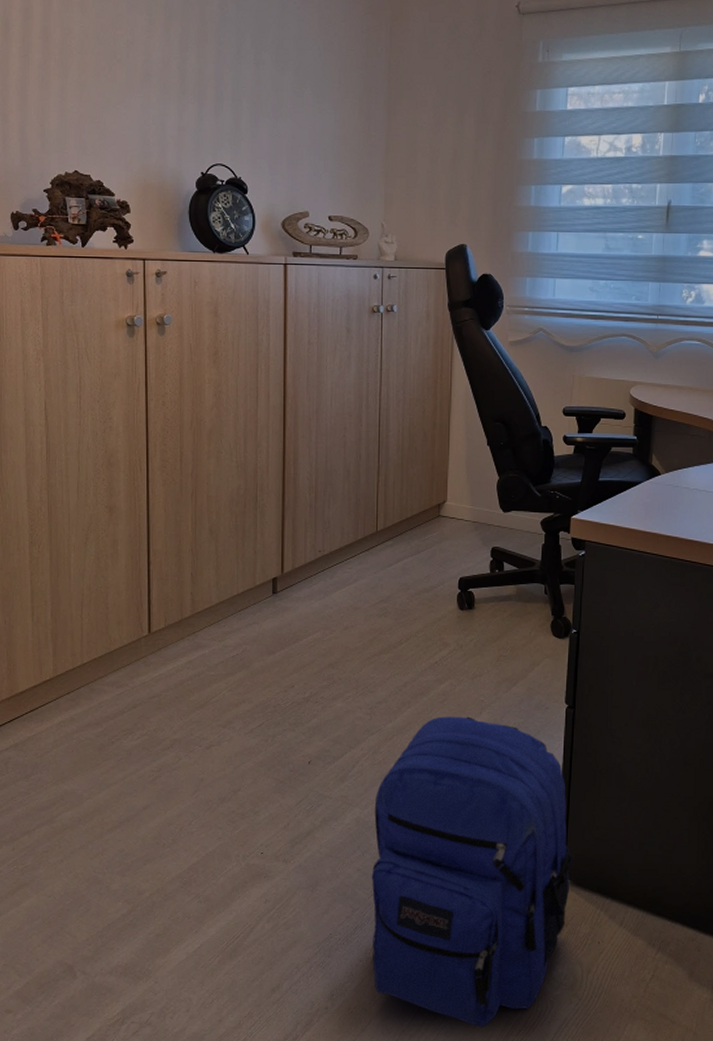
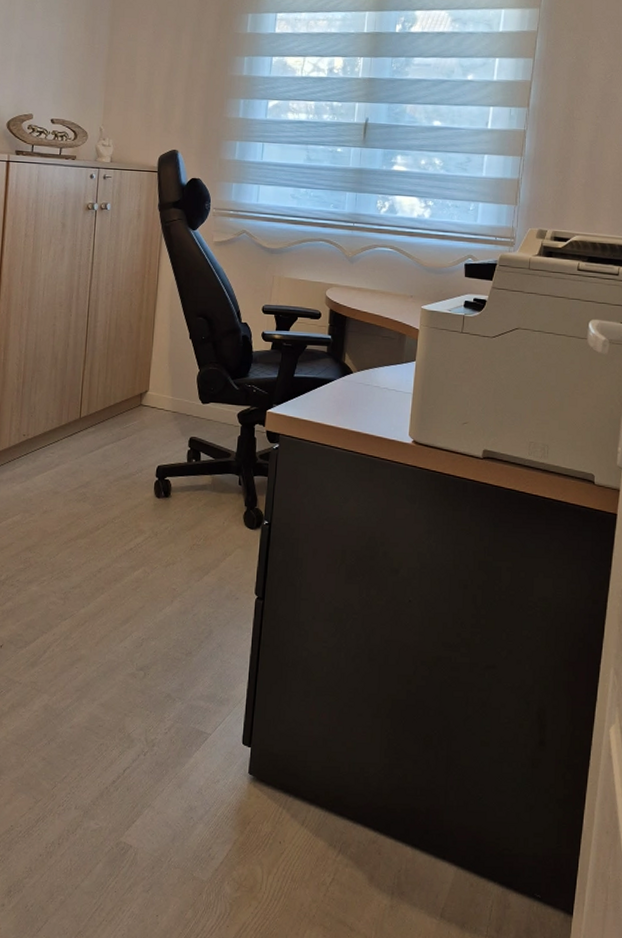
backpack: present [371,716,574,1028] -> none [52,603,258,931]

